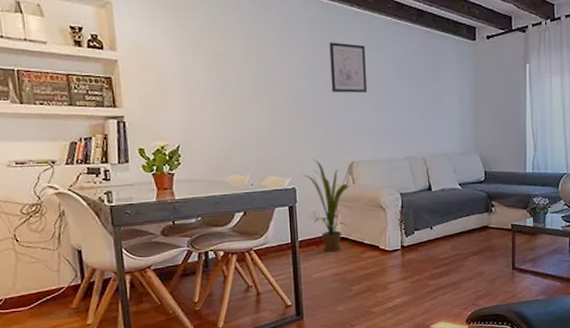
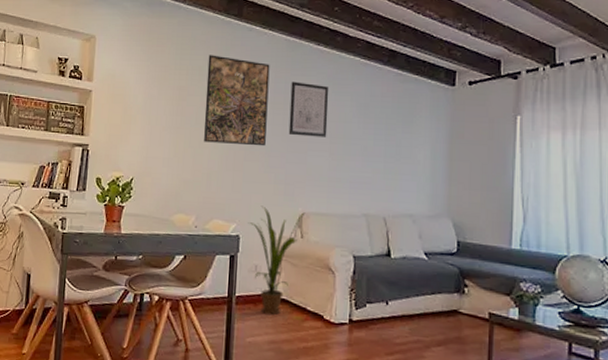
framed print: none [242,18,311,105] -> present [204,55,270,147]

